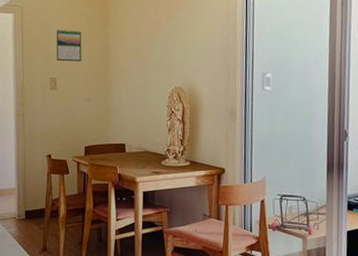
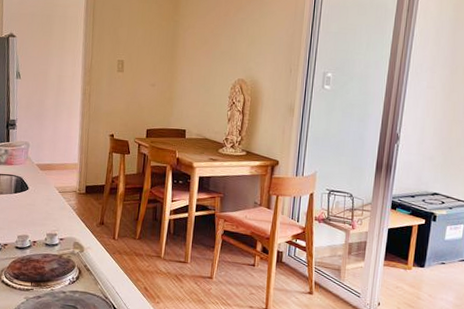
calendar: present [56,29,82,62] -> none [125,13,152,46]

